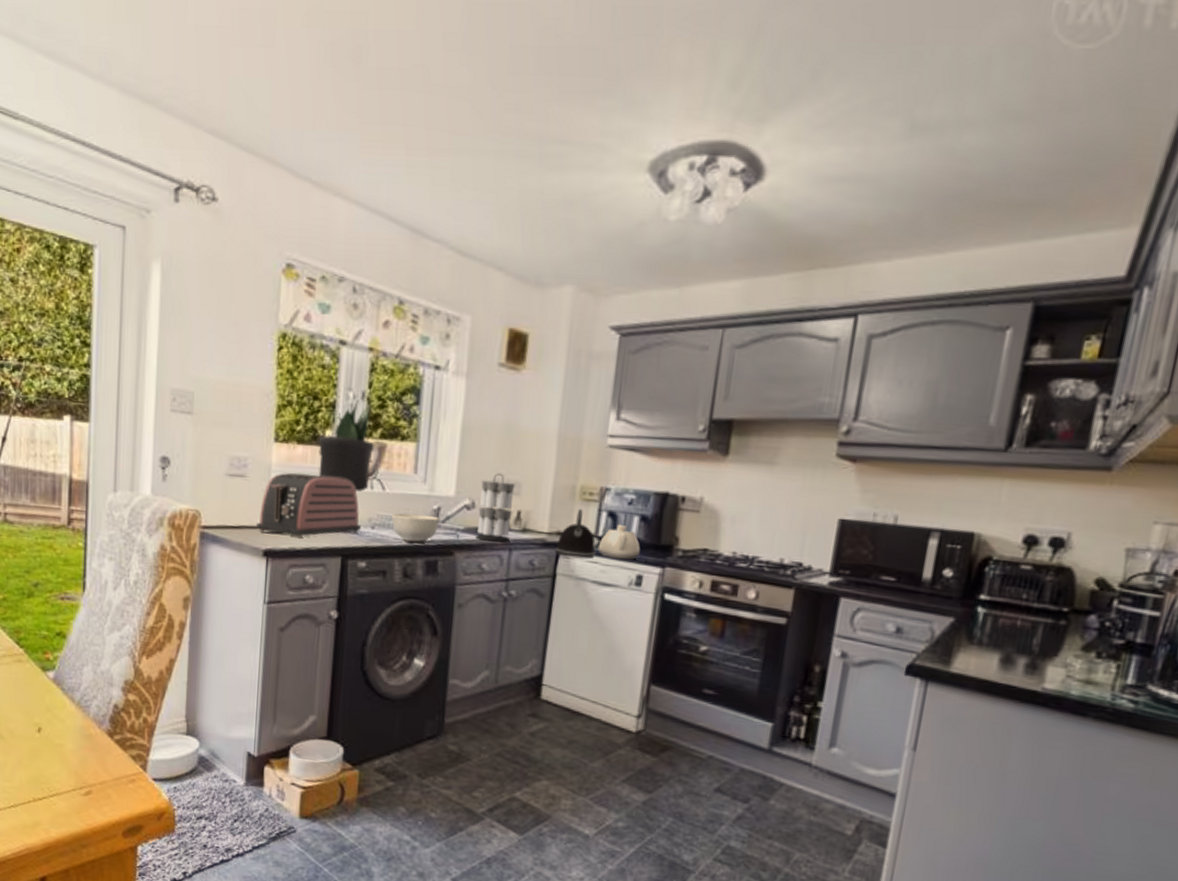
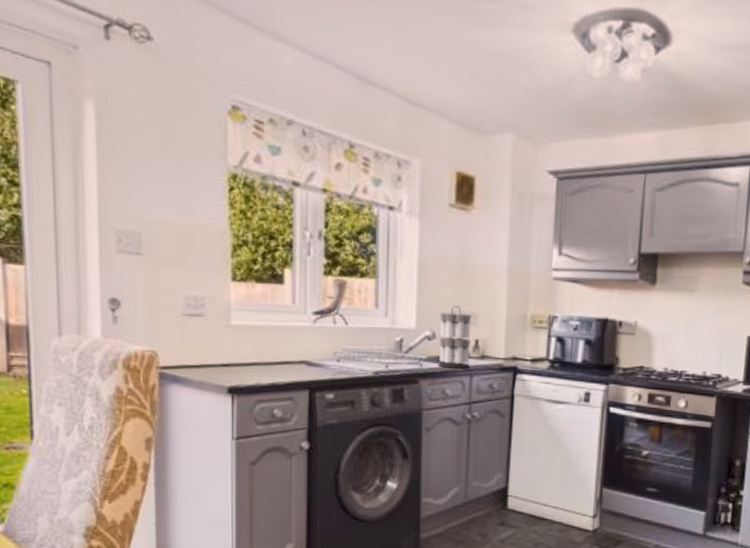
toaster: present [255,472,362,539] -> none [218,310,327,374]
planter: present [317,399,375,492] -> none [276,238,335,327]
bowl: present [391,513,440,543] -> none [356,345,403,374]
kettle: present [555,508,596,560] -> none [512,335,548,381]
teapot: present [597,523,641,561] -> none [549,347,587,380]

